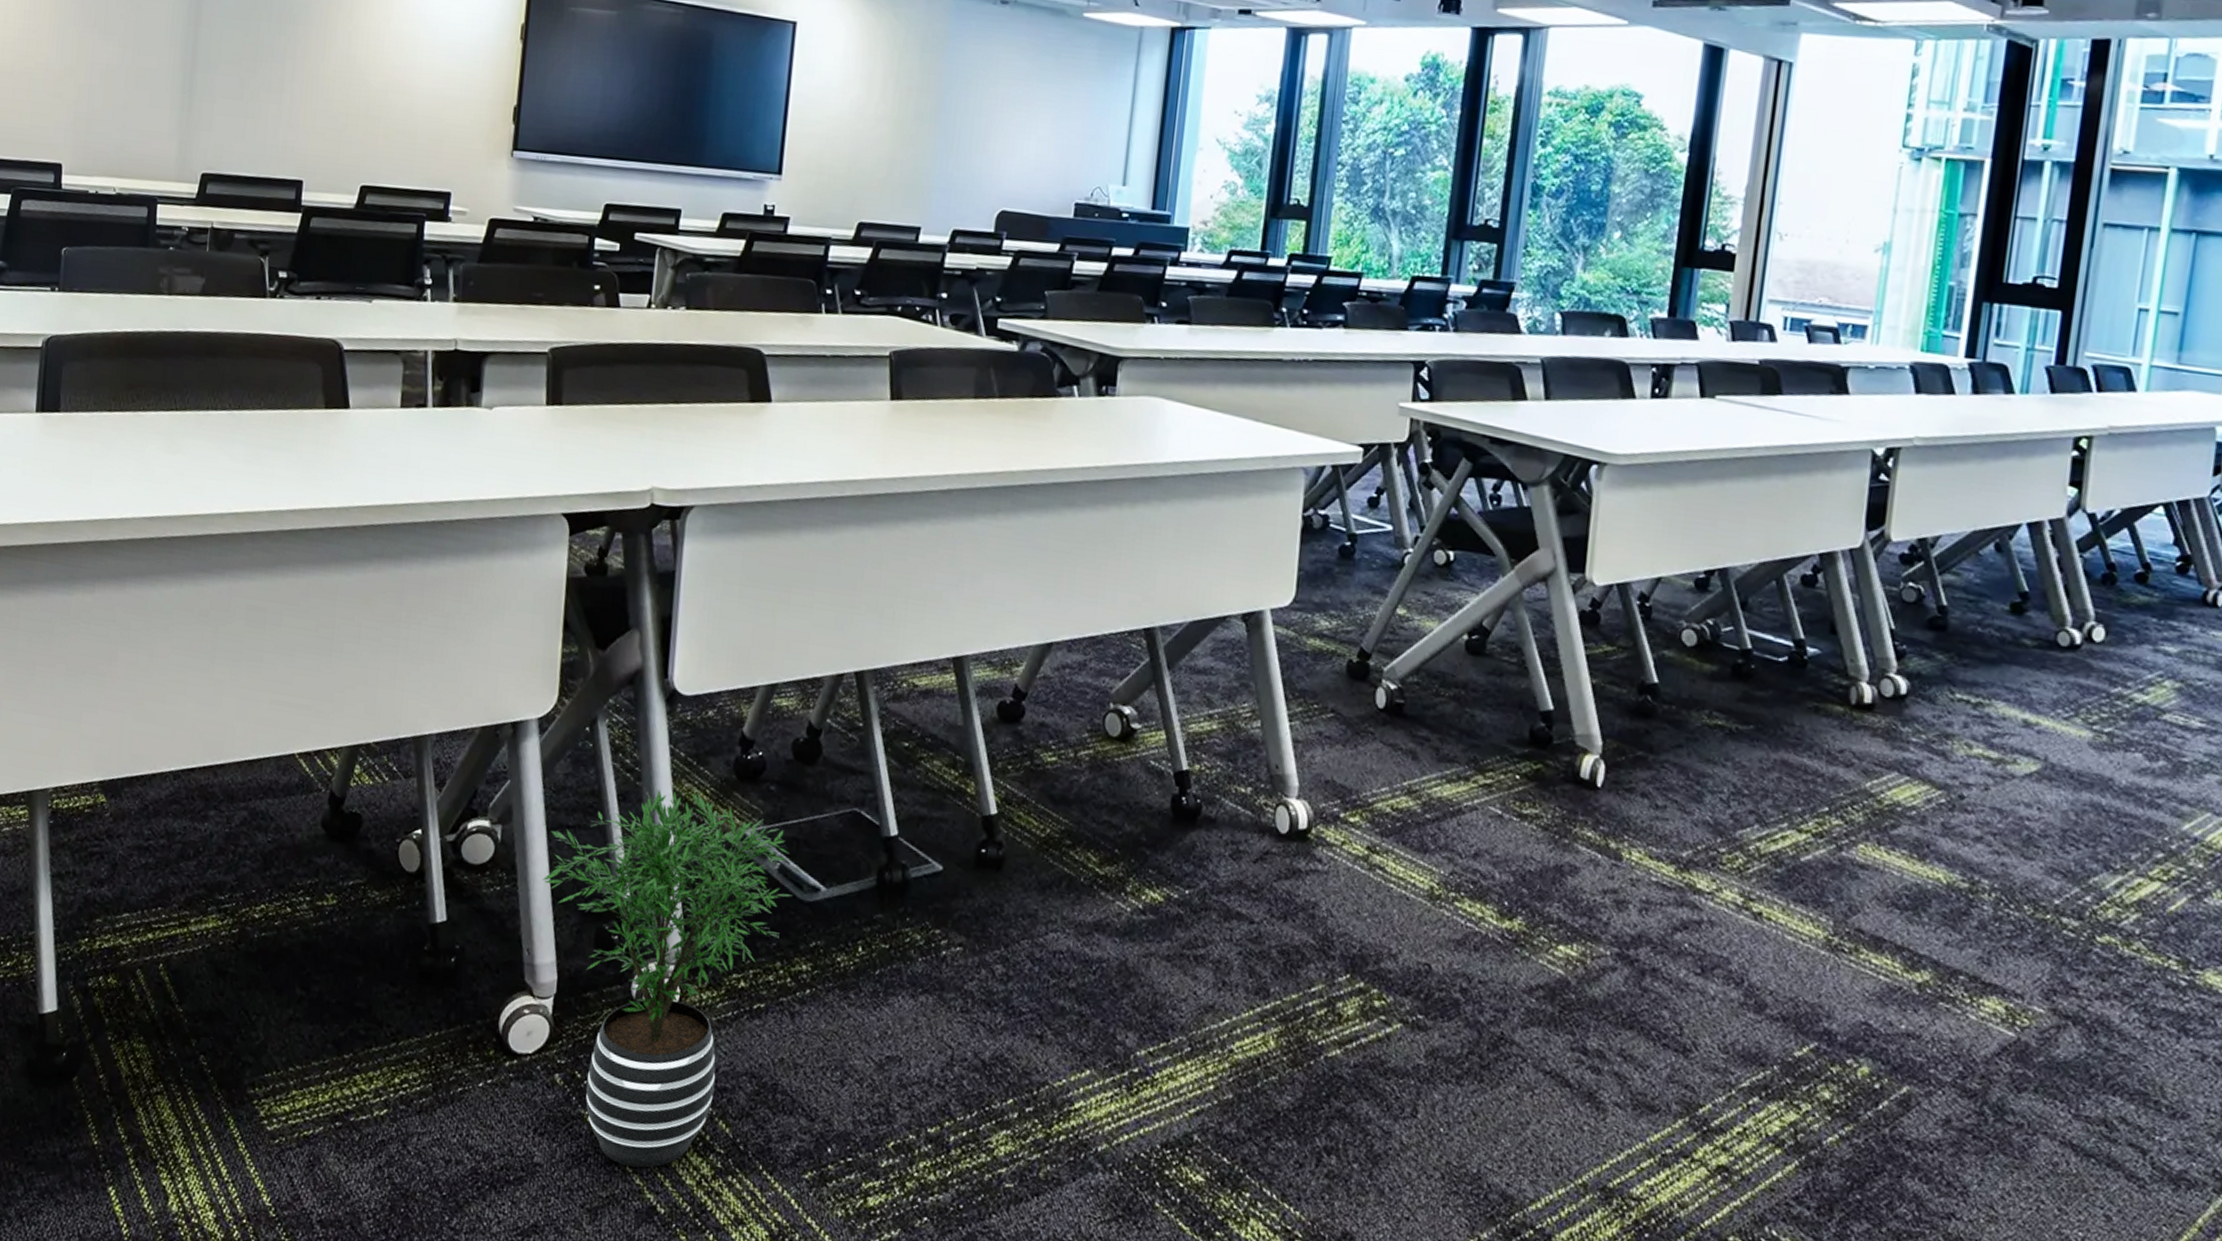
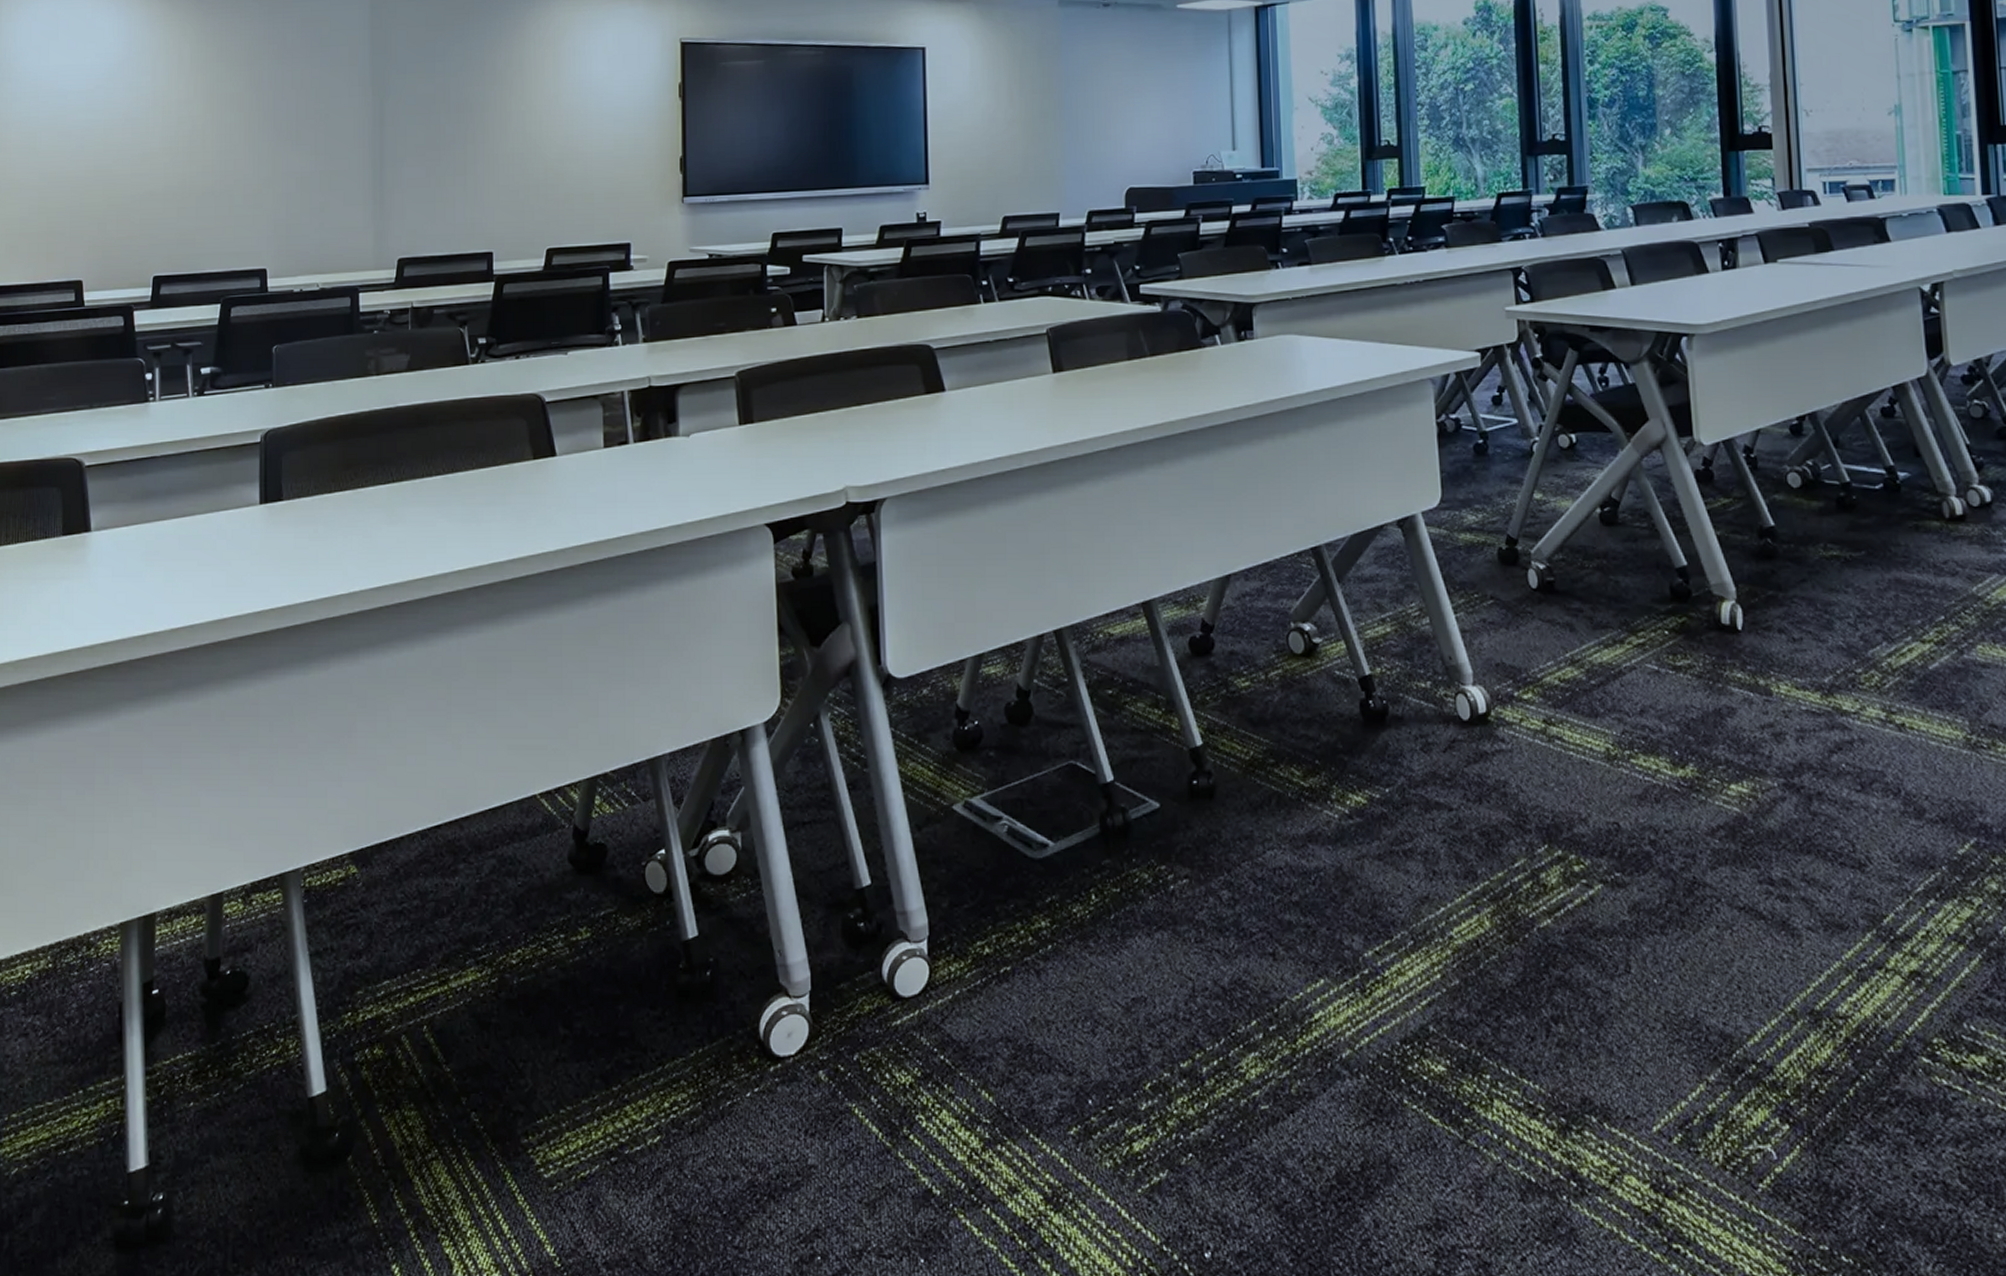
potted plant: present [543,789,792,1168] -> none [786,767,1023,1152]

